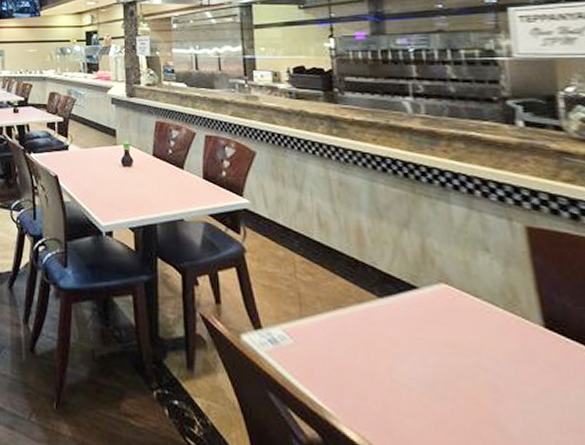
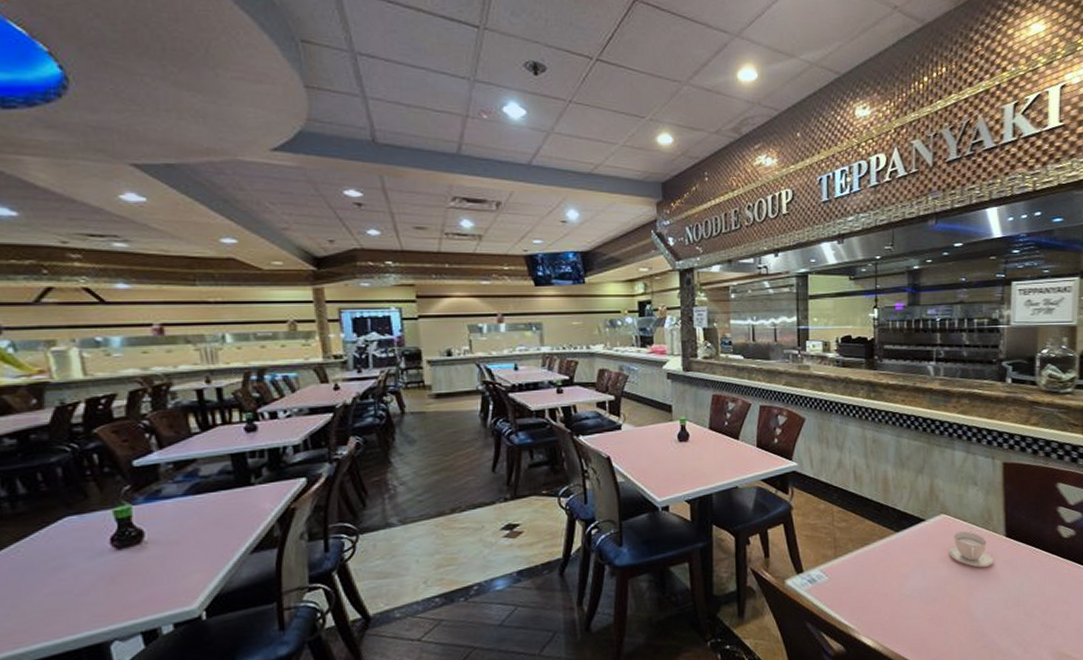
teacup: none [456,310,530,365] -> present [948,531,994,568]

